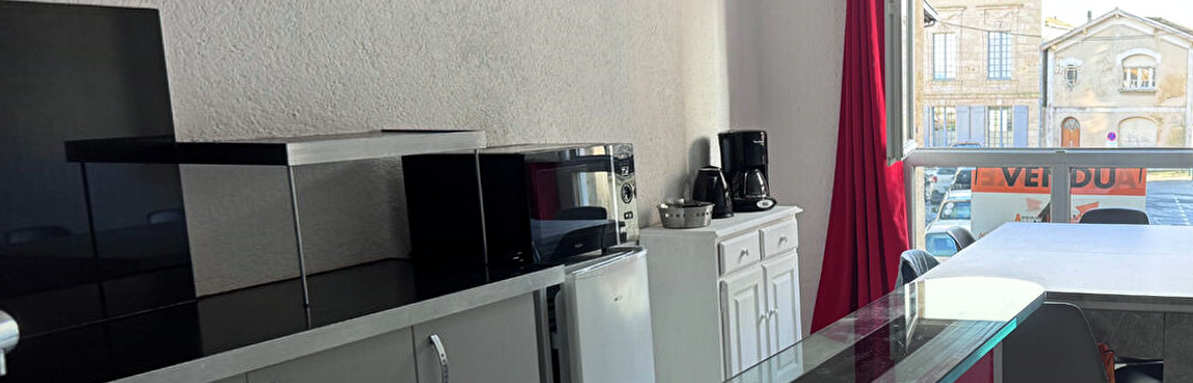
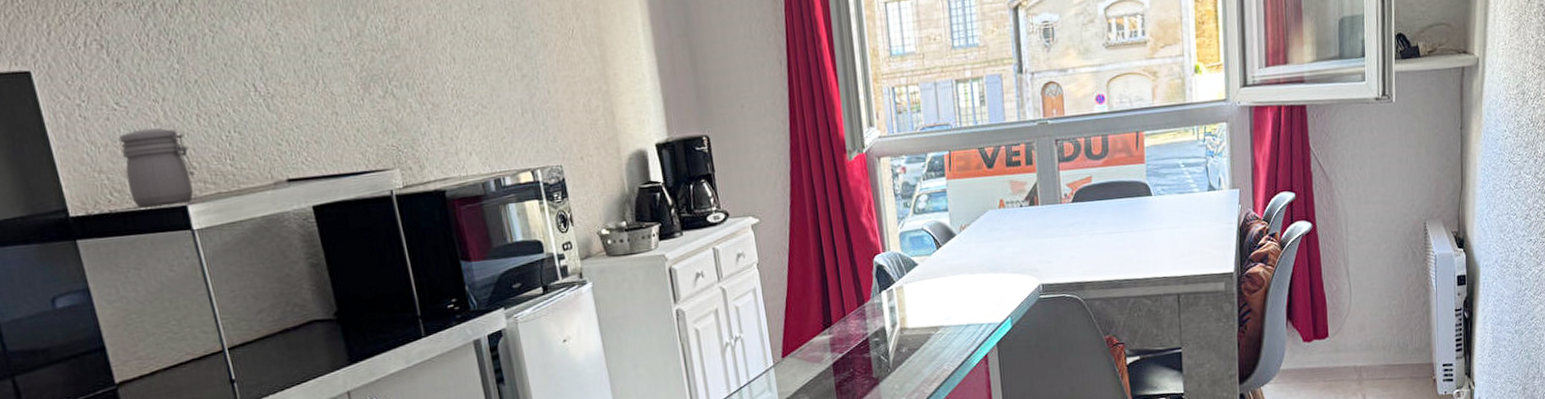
jar: none [232,72,298,142] -> present [119,128,196,208]

